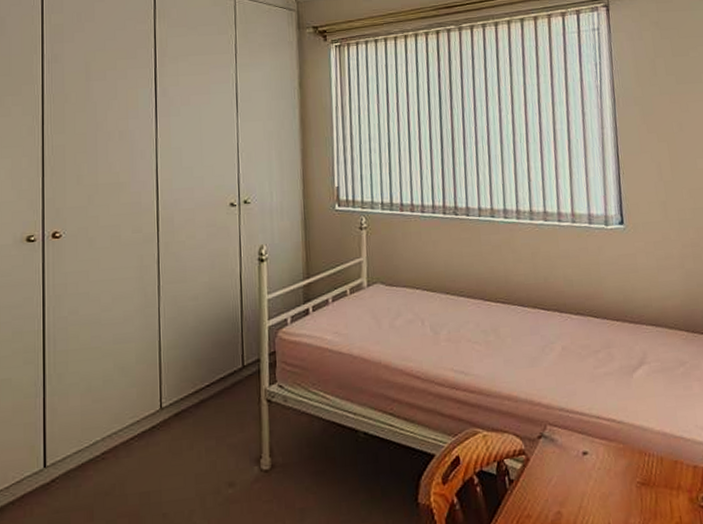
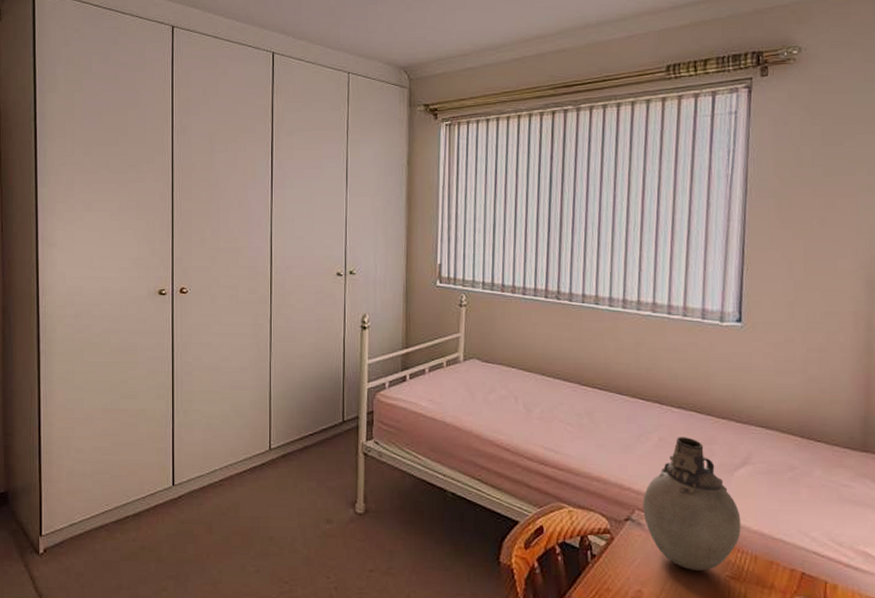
vase: none [552,343,646,482] -> present [643,437,741,571]

